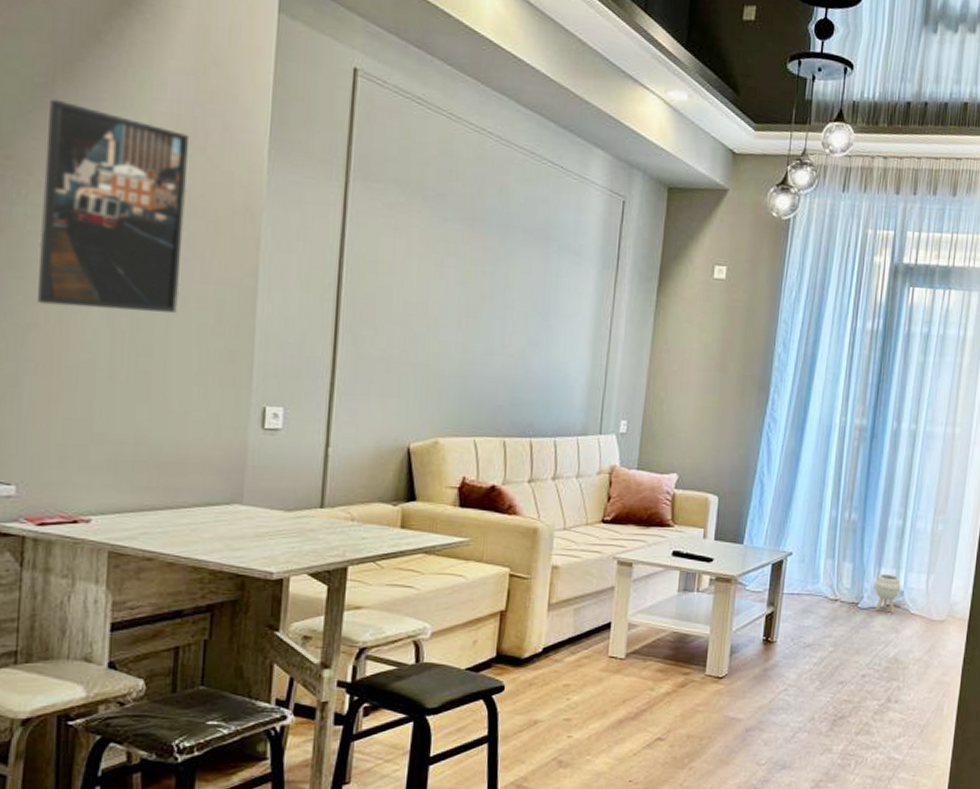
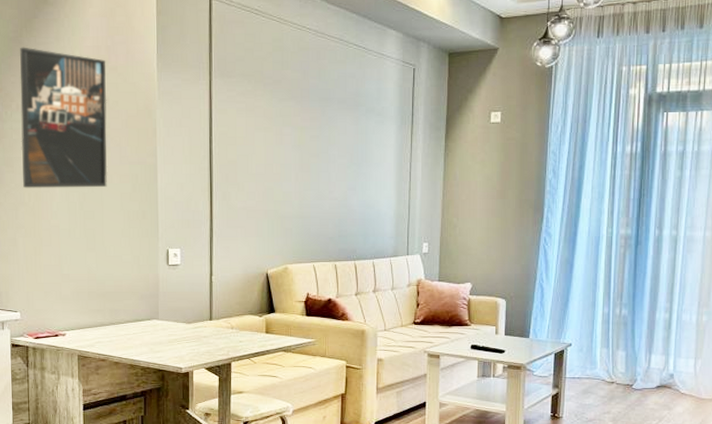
planter: present [874,573,901,613] -> none [647,359,671,393]

